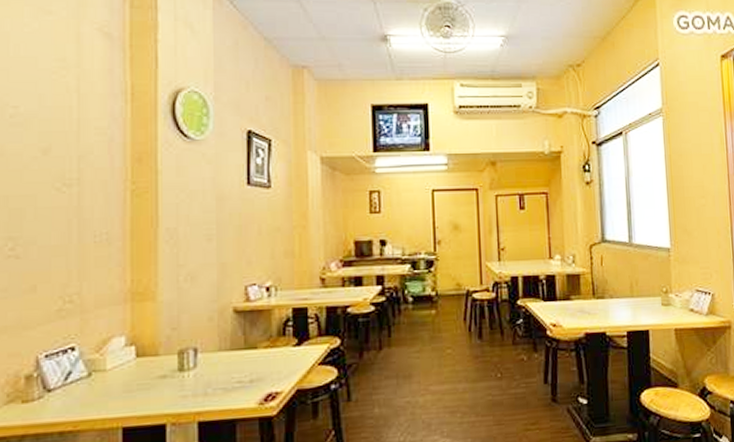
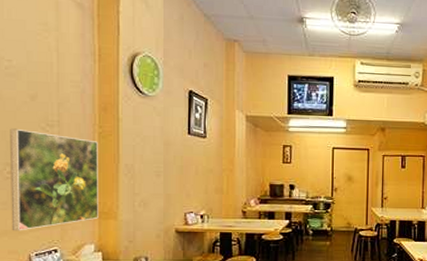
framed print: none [13,191,131,327] -> present [10,128,98,231]

